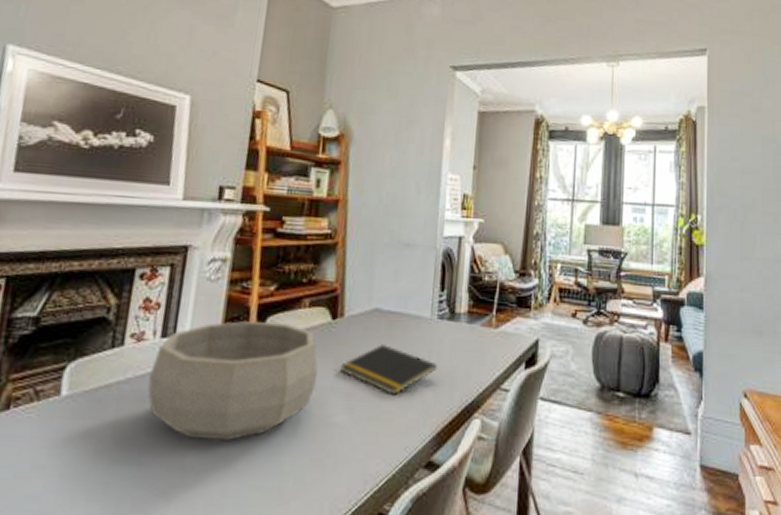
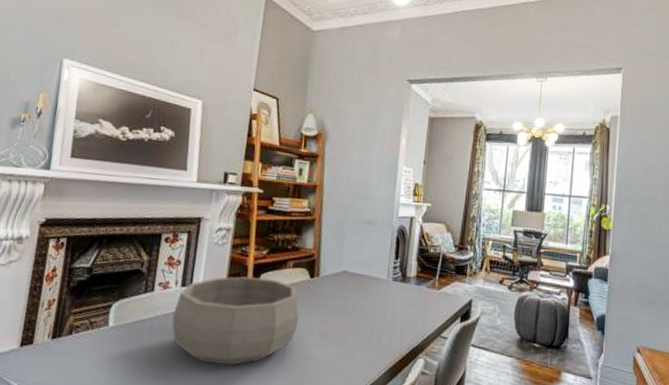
notepad: present [339,344,438,395] -> none [315,298,392,337]

